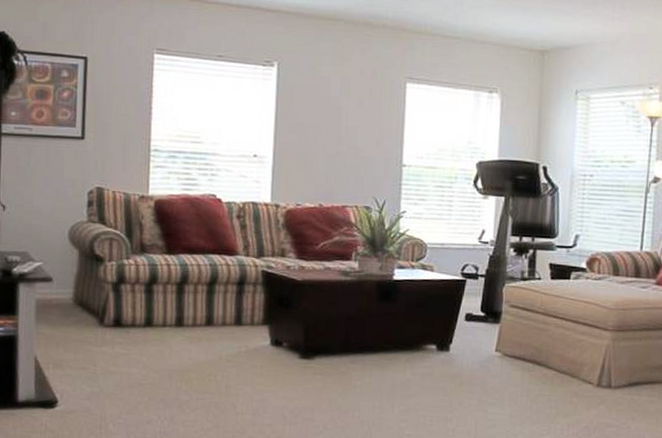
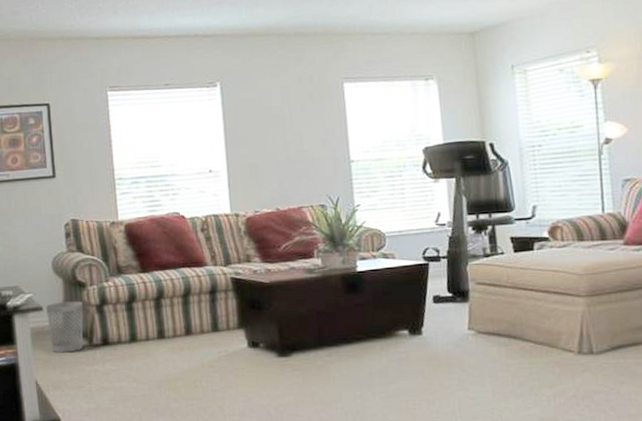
wastebasket: none [55,275,99,330] -> present [45,301,84,353]

